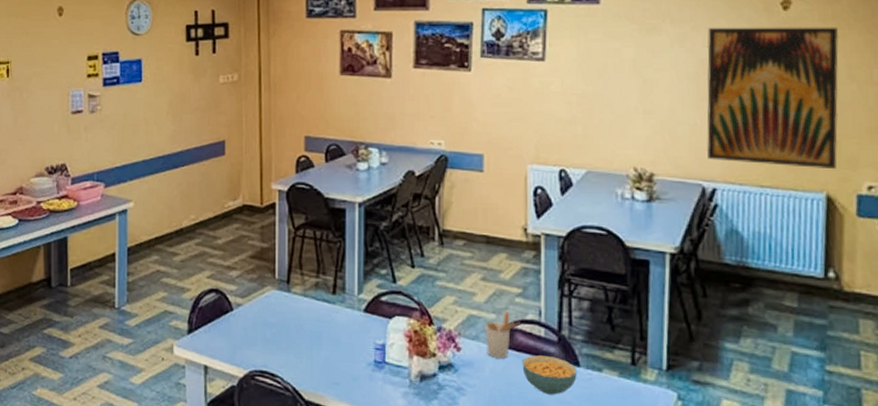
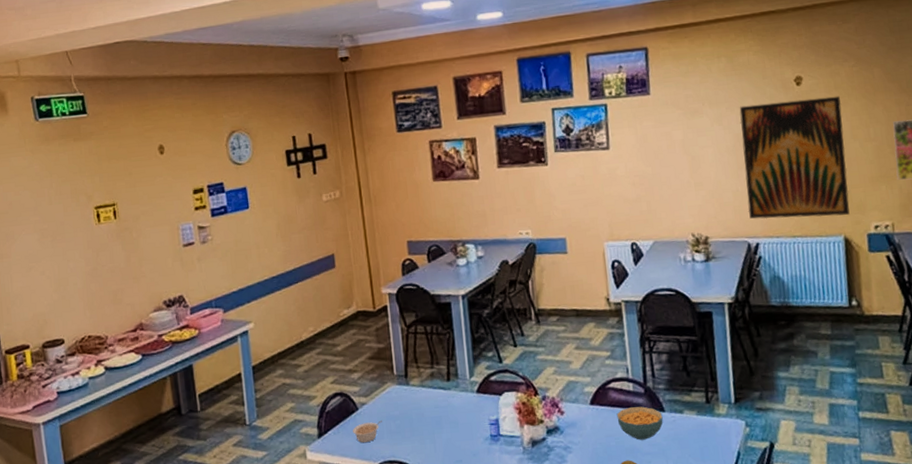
legume: none [225,325,257,347] -> present [353,420,382,443]
utensil holder: present [485,311,520,358] -> none [583,373,612,416]

